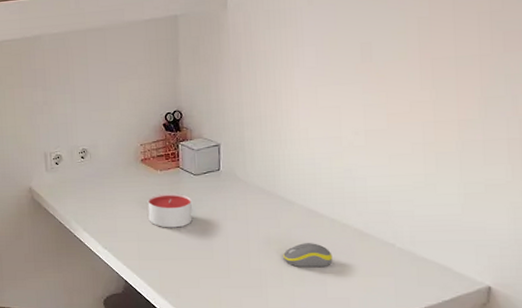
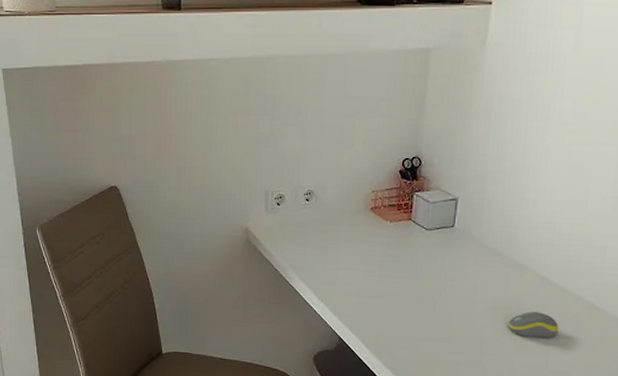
candle: present [147,193,193,228] -> none [371,247,420,285]

